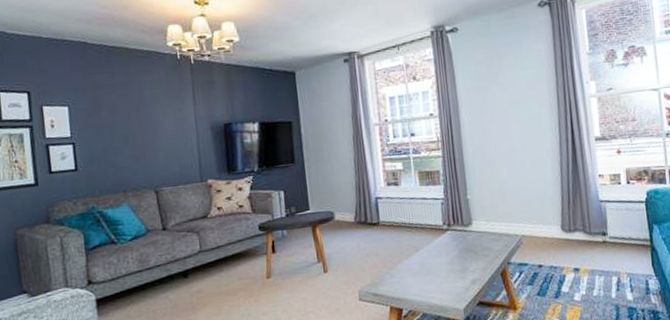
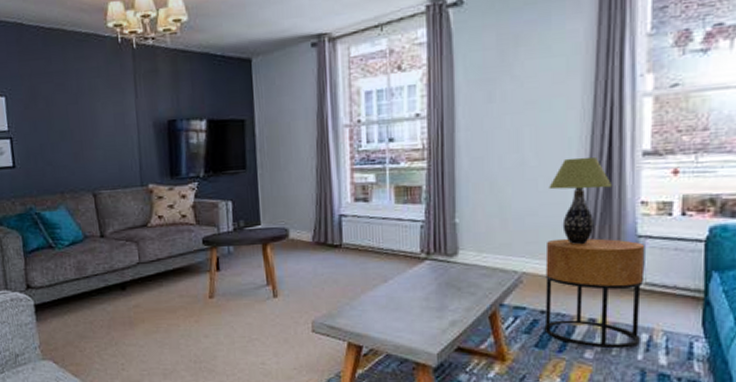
table lamp: none [533,143,578,210] -> present [549,157,613,244]
side table: none [536,204,612,292] -> present [544,238,645,349]

